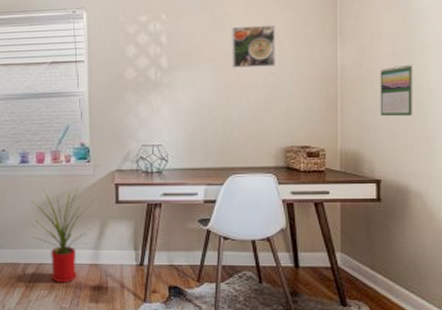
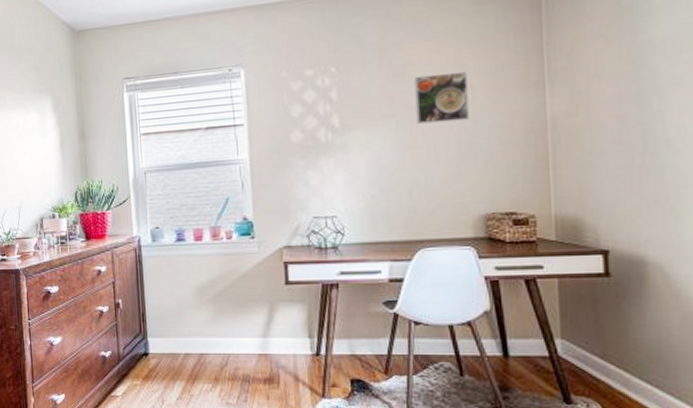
house plant: present [29,189,93,283] -> none [188,269,260,376]
calendar: present [380,64,414,117] -> none [601,108,648,173]

